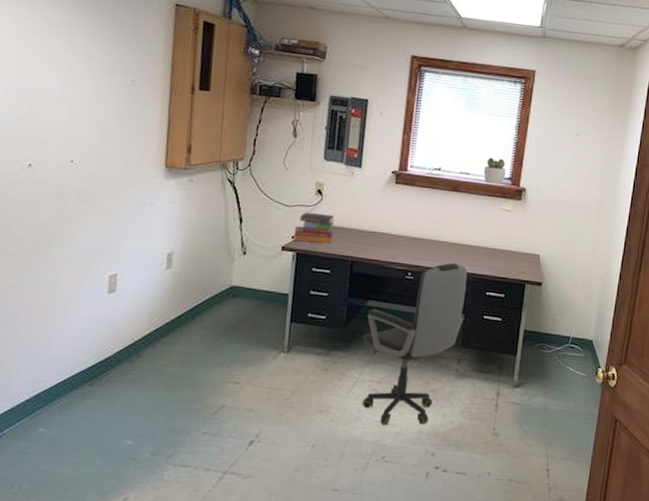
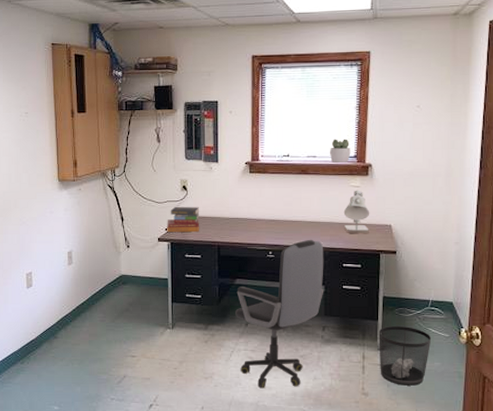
desk lamp: none [491,214,520,262] -> present [343,190,370,234]
waste bin: none [513,361,569,427] -> present [378,325,432,386]

